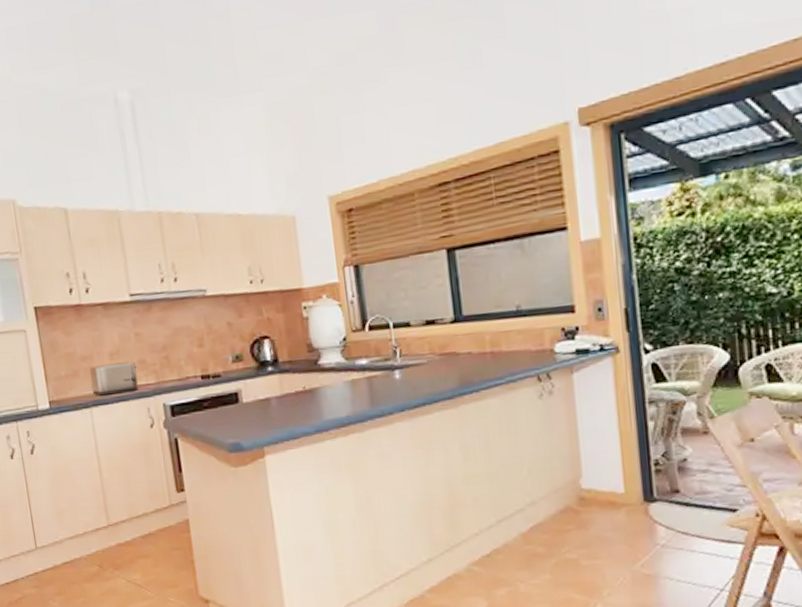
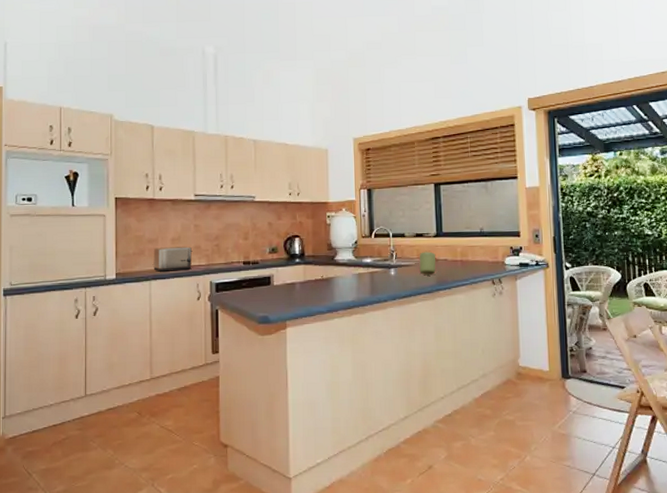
canister: none [423,342,462,377] -> present [412,250,441,276]

